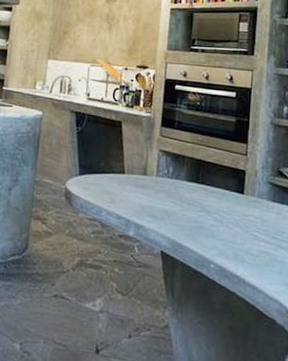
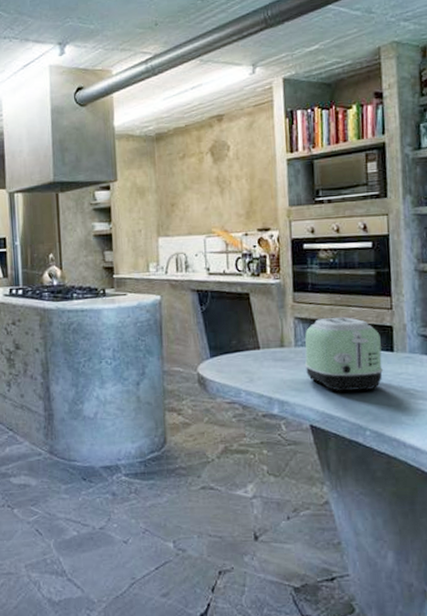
toaster: none [163,154,234,226] -> present [304,317,384,392]

